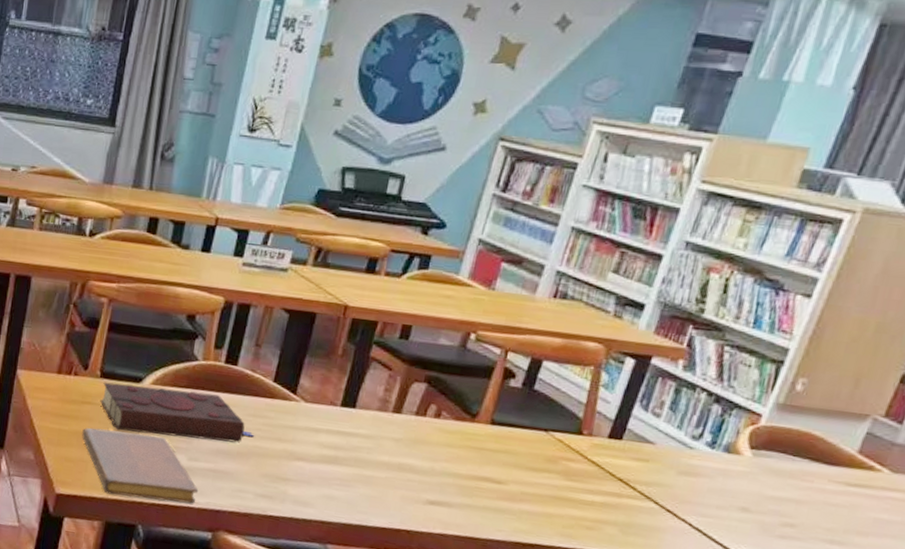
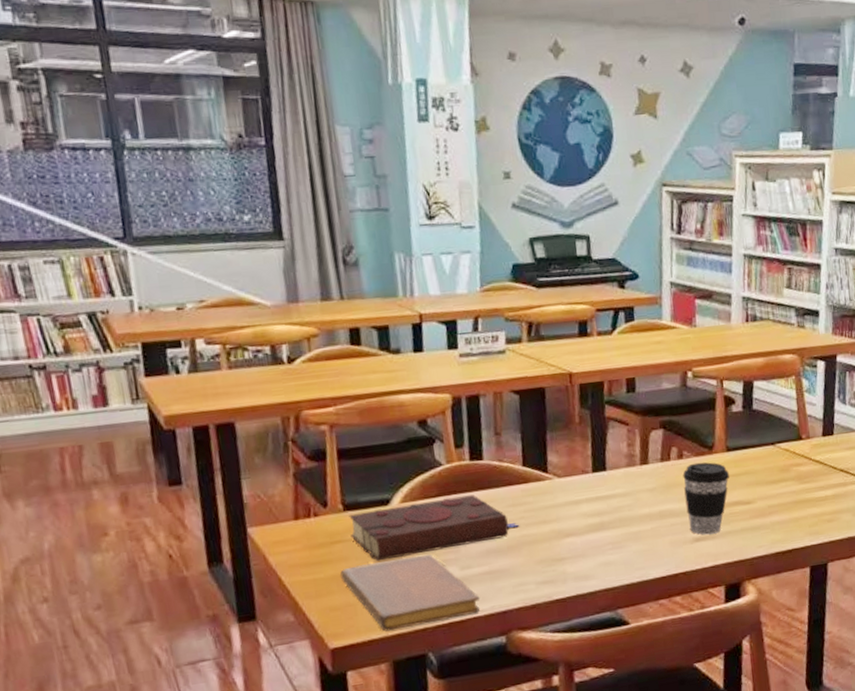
coffee cup: none [426,426,487,503] -> present [682,462,729,535]

